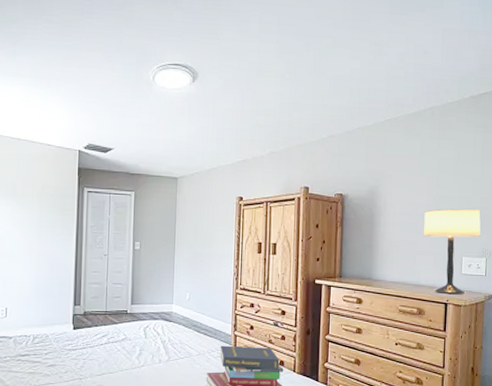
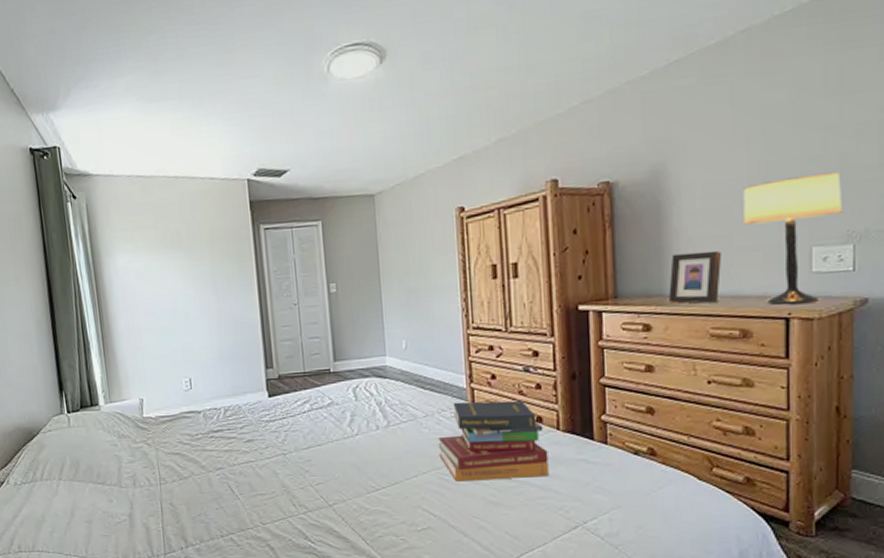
picture frame: none [375,250,410,288] -> present [669,250,722,304]

